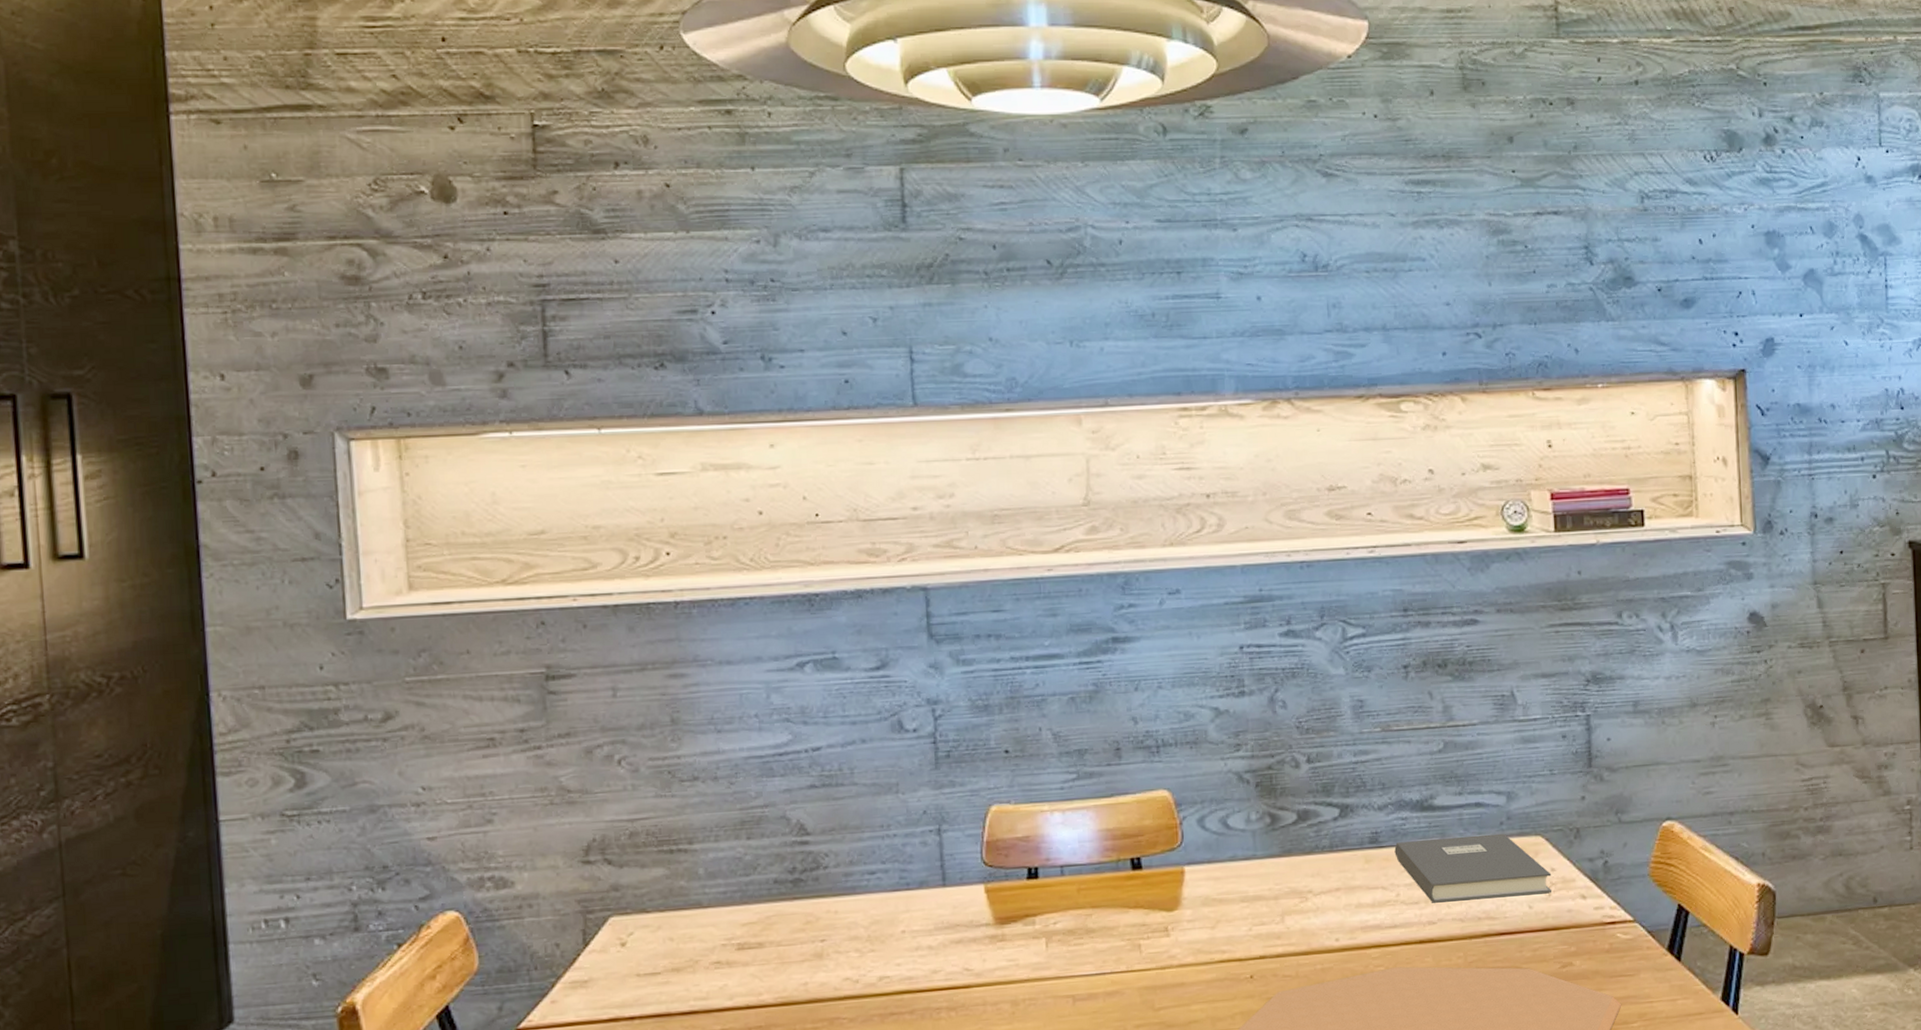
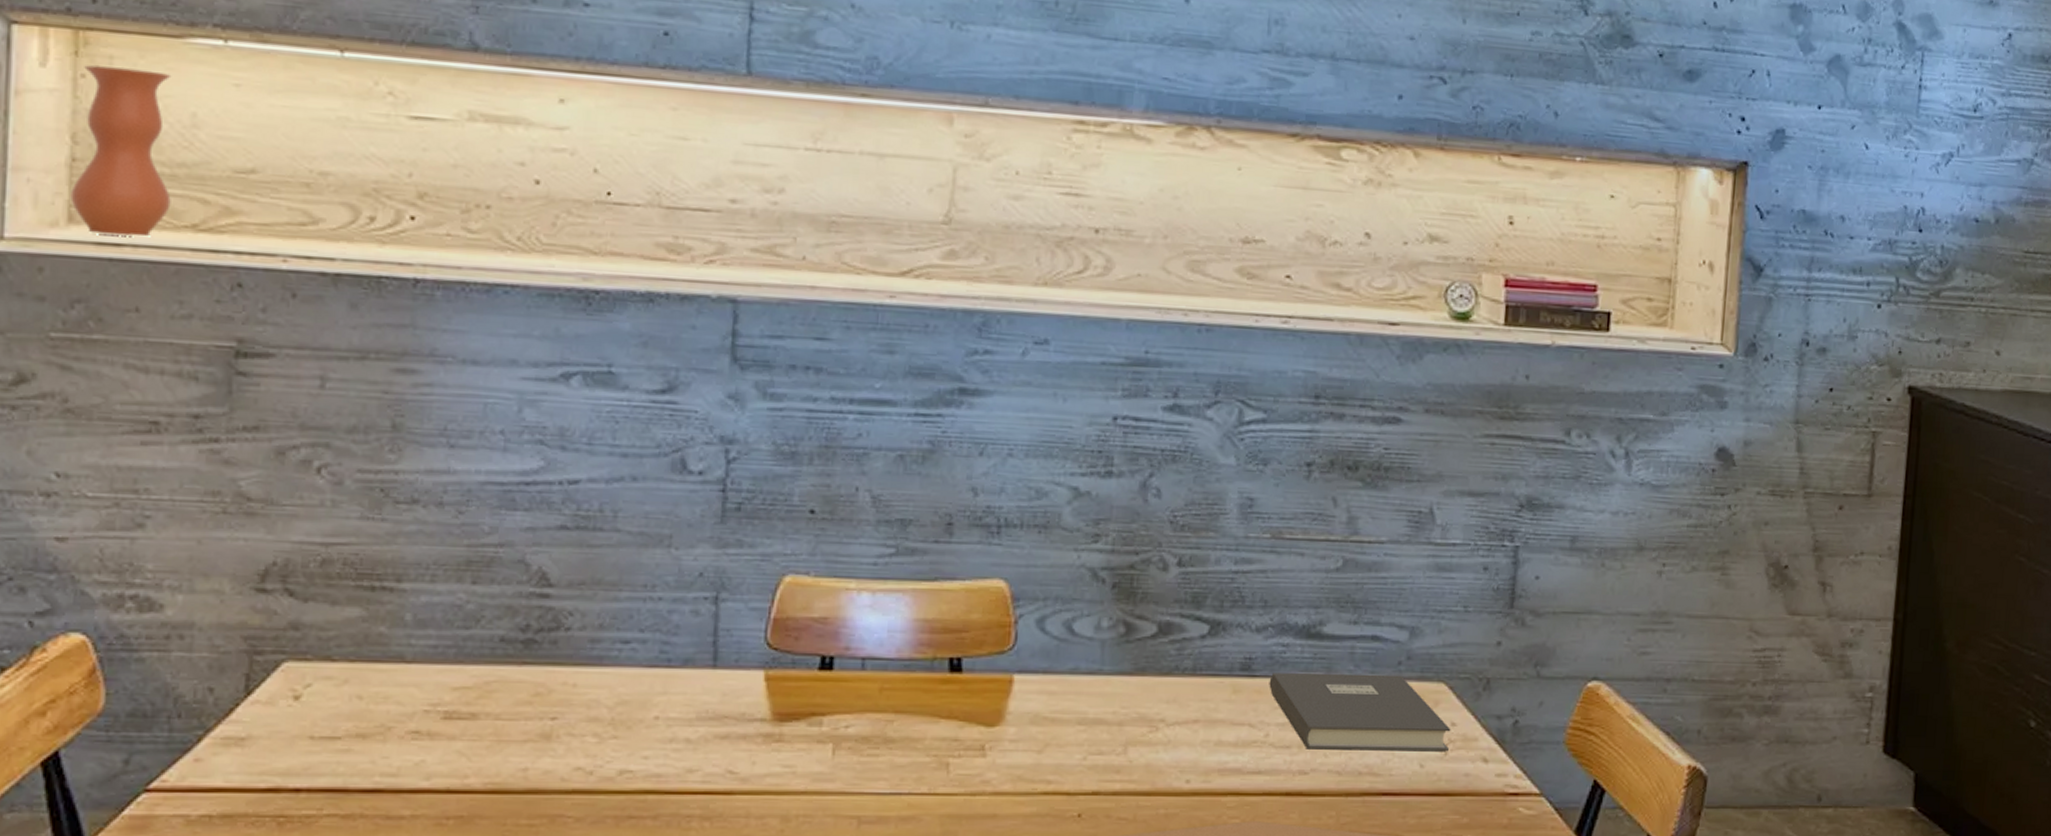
vase: none [407,463,484,596] -> present [70,65,172,237]

